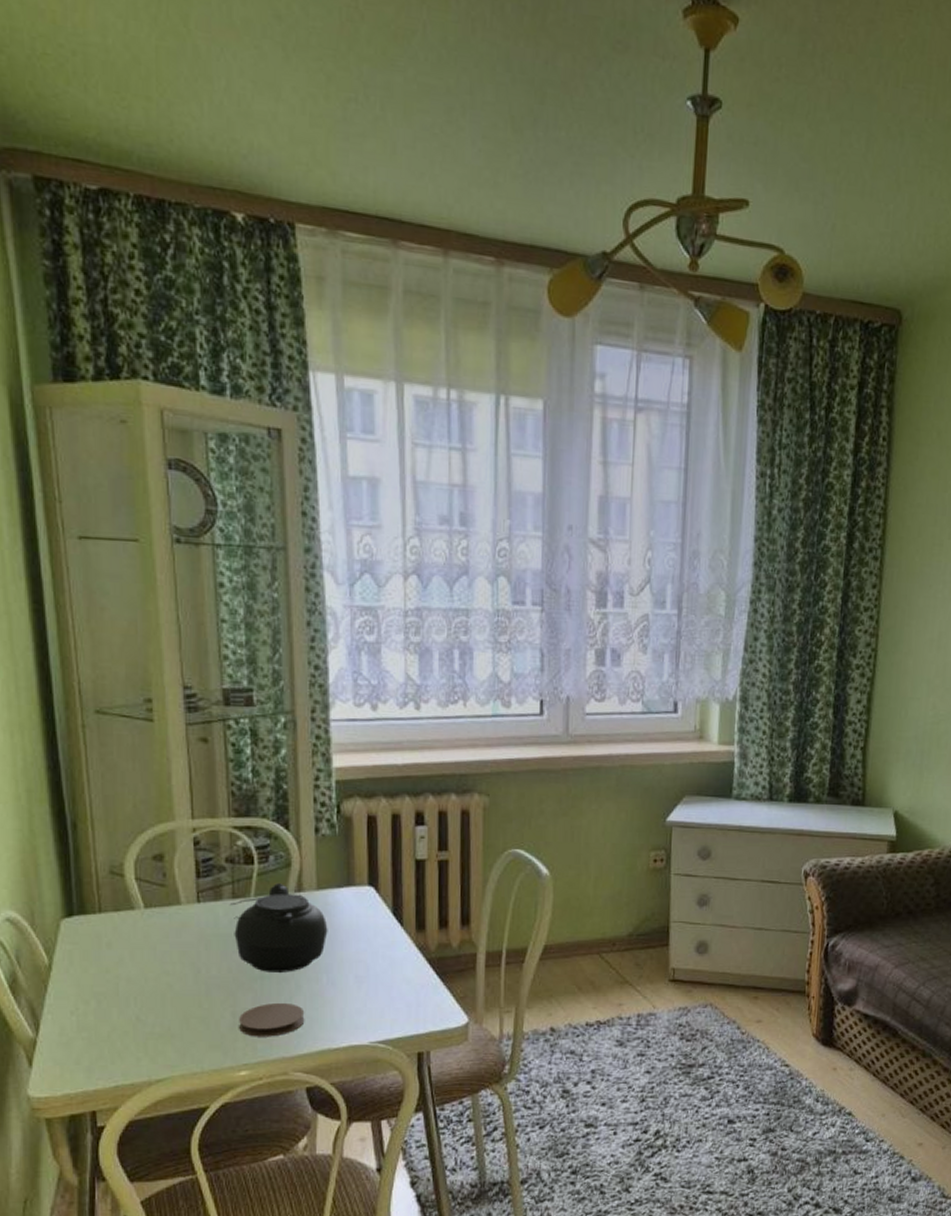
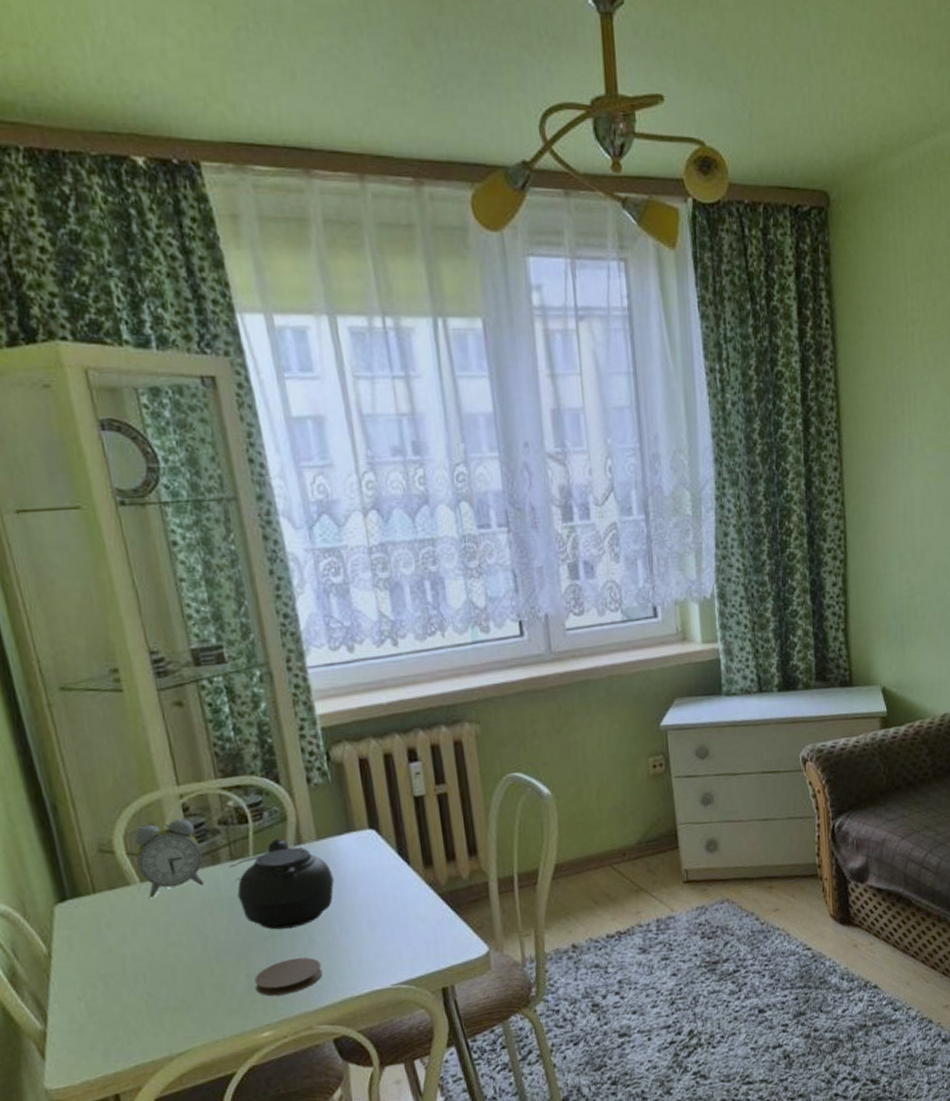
alarm clock: none [144,851,207,924] -> present [135,817,204,897]

